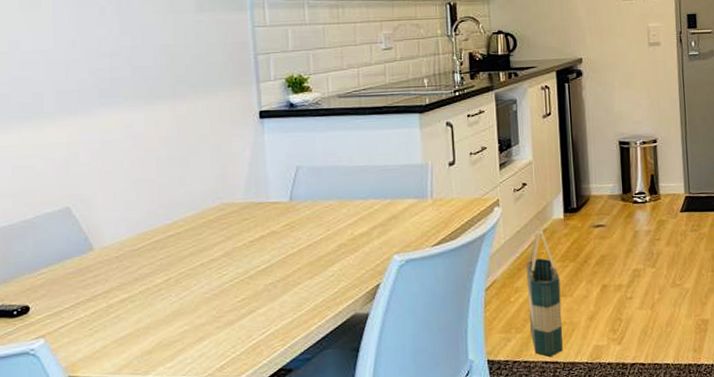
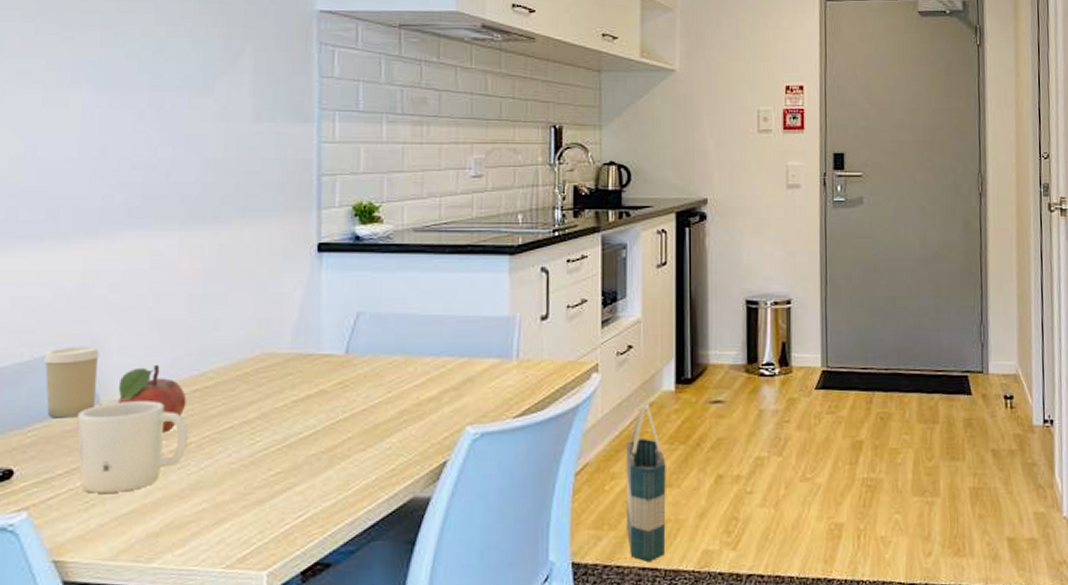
cup: none [44,204,90,264] -> present [44,346,100,418]
mug: none [76,246,167,322] -> present [77,401,188,493]
fruit: none [106,216,163,272] -> present [118,364,187,433]

